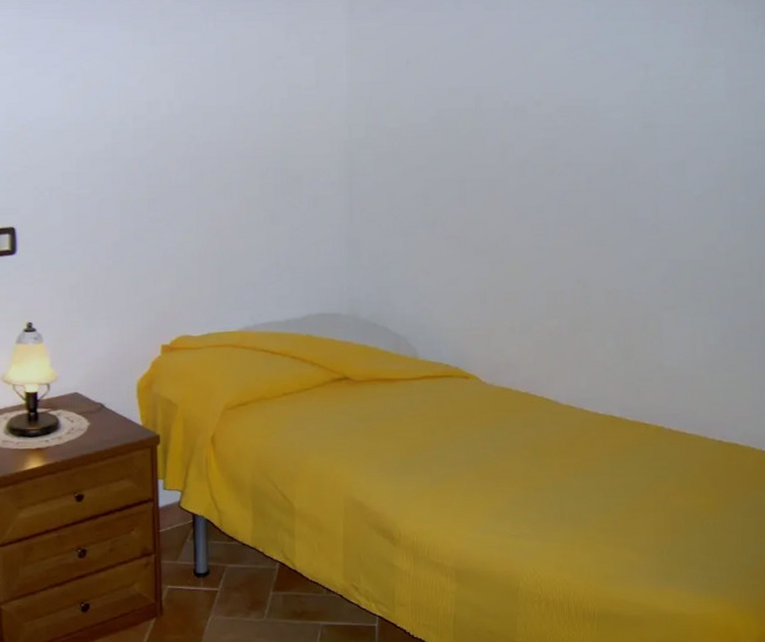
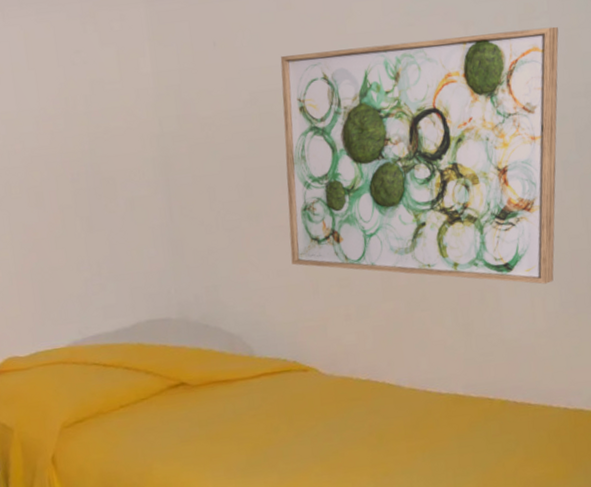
wall art: none [462,76,734,317] -> present [280,26,559,284]

